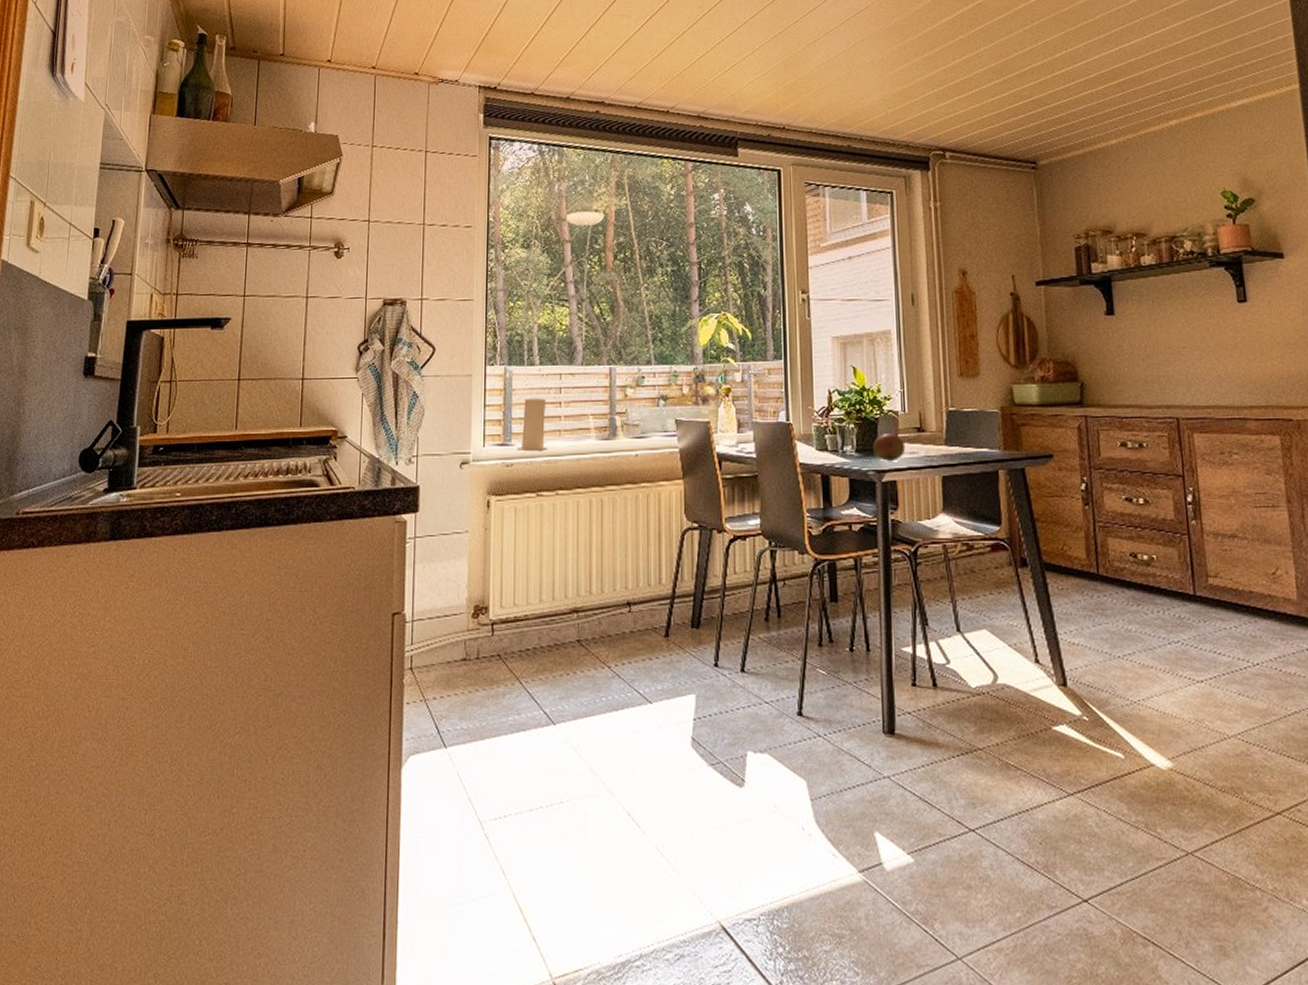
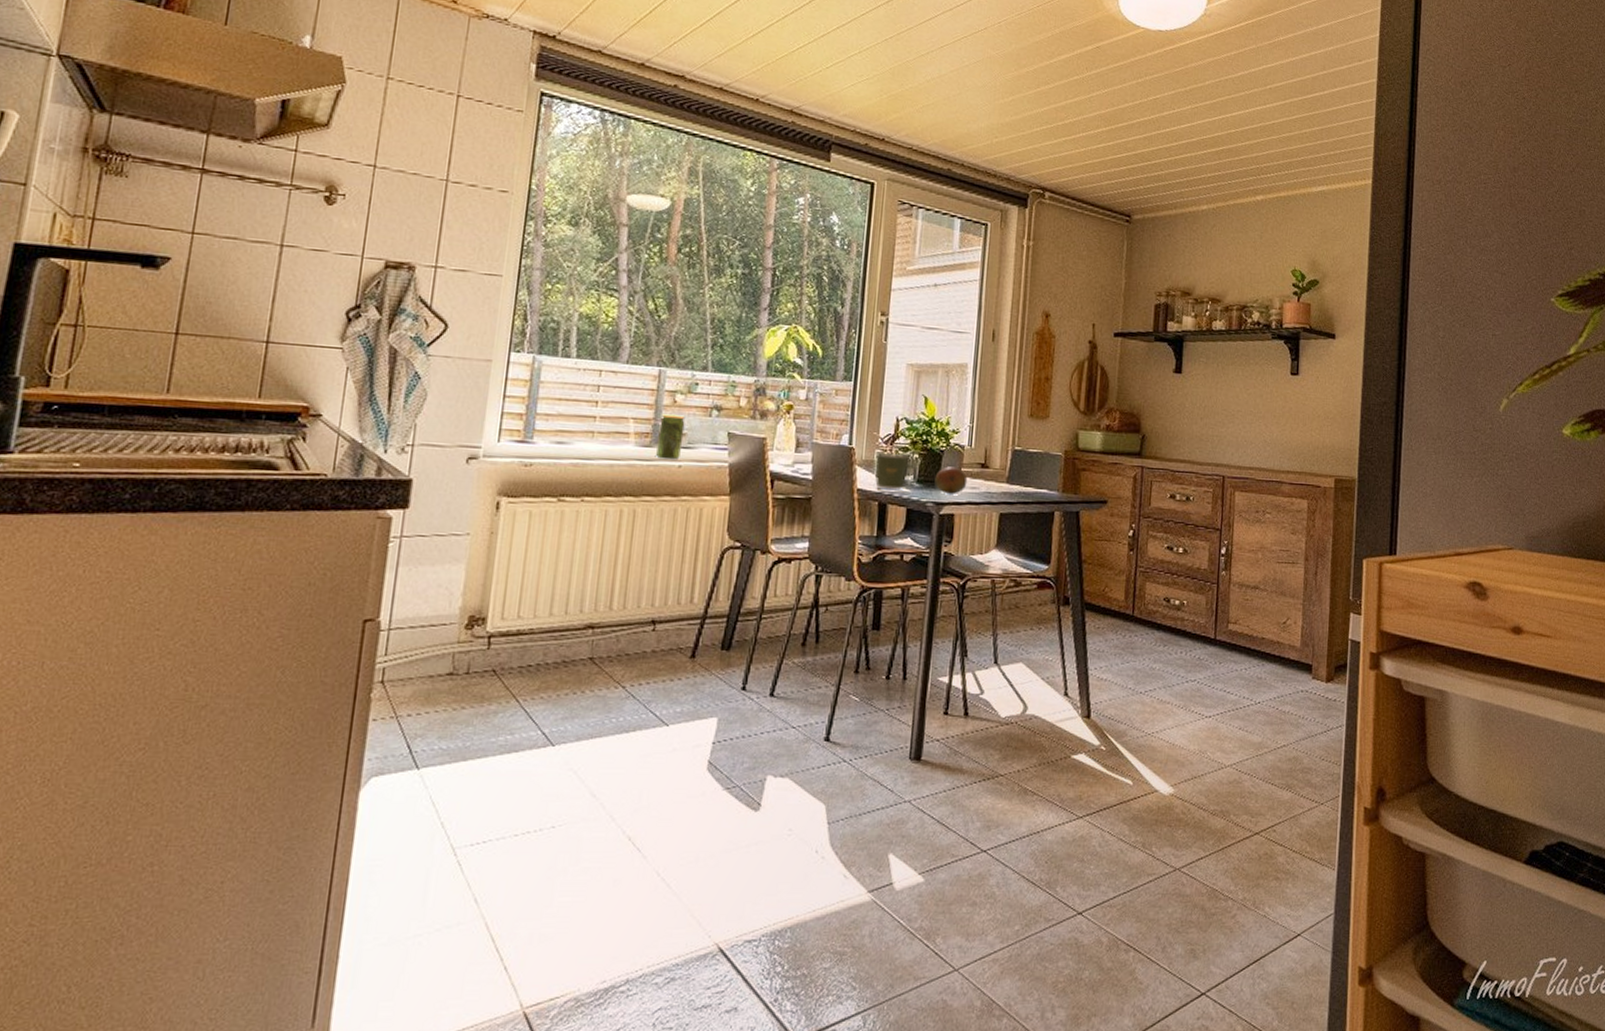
candle: present [516,397,547,451] -> none [539,393,581,452]
jar: none [615,408,637,450] -> present [656,414,686,460]
mug: none [815,426,857,462] -> present [875,453,920,490]

